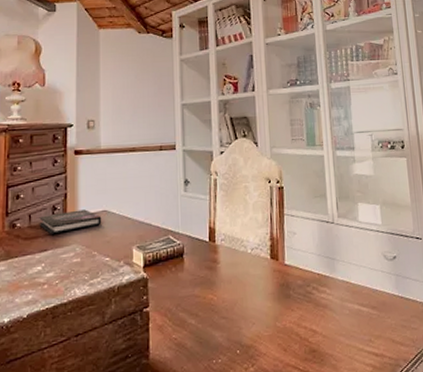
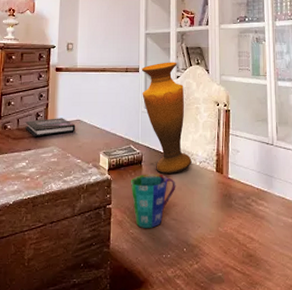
cup: none [170,266,225,332] -> present [130,174,176,228]
vase: none [178,135,242,266] -> present [141,62,192,174]

